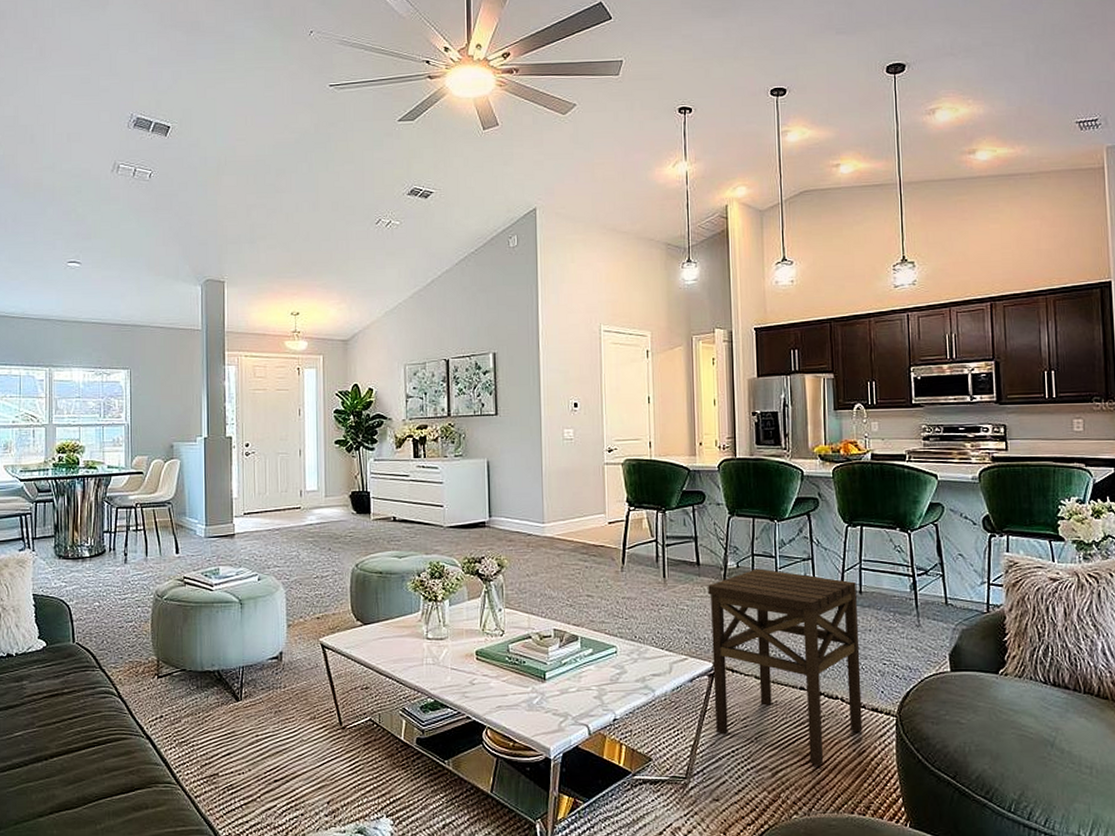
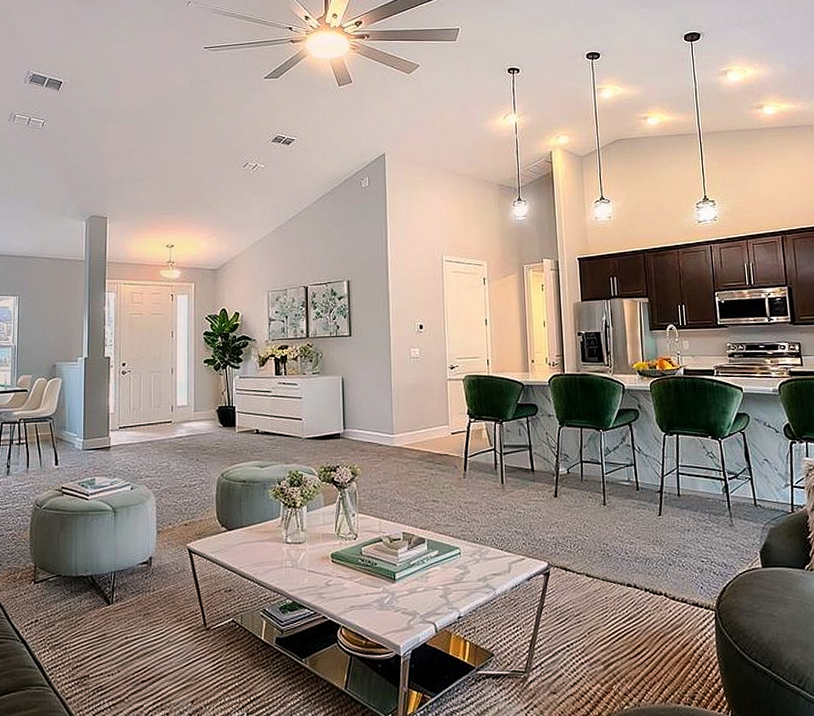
side table: present [708,568,863,766] -> none [542,474,685,658]

